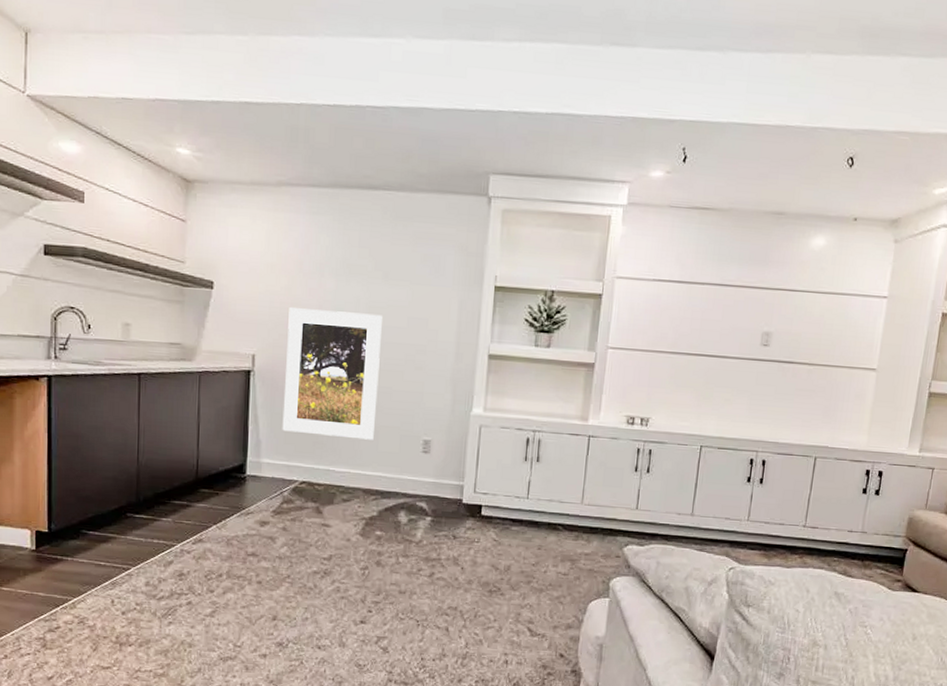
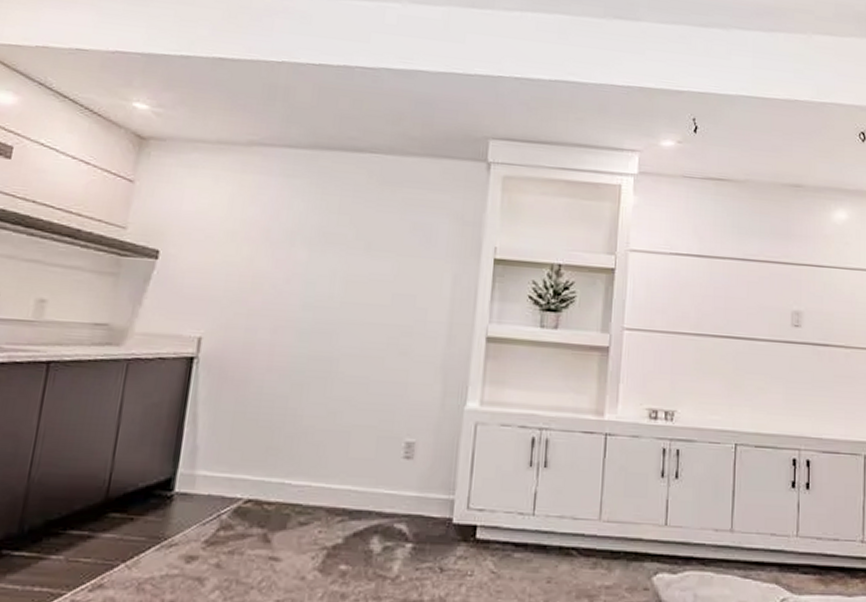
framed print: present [282,307,382,440] -> none [227,281,362,444]

